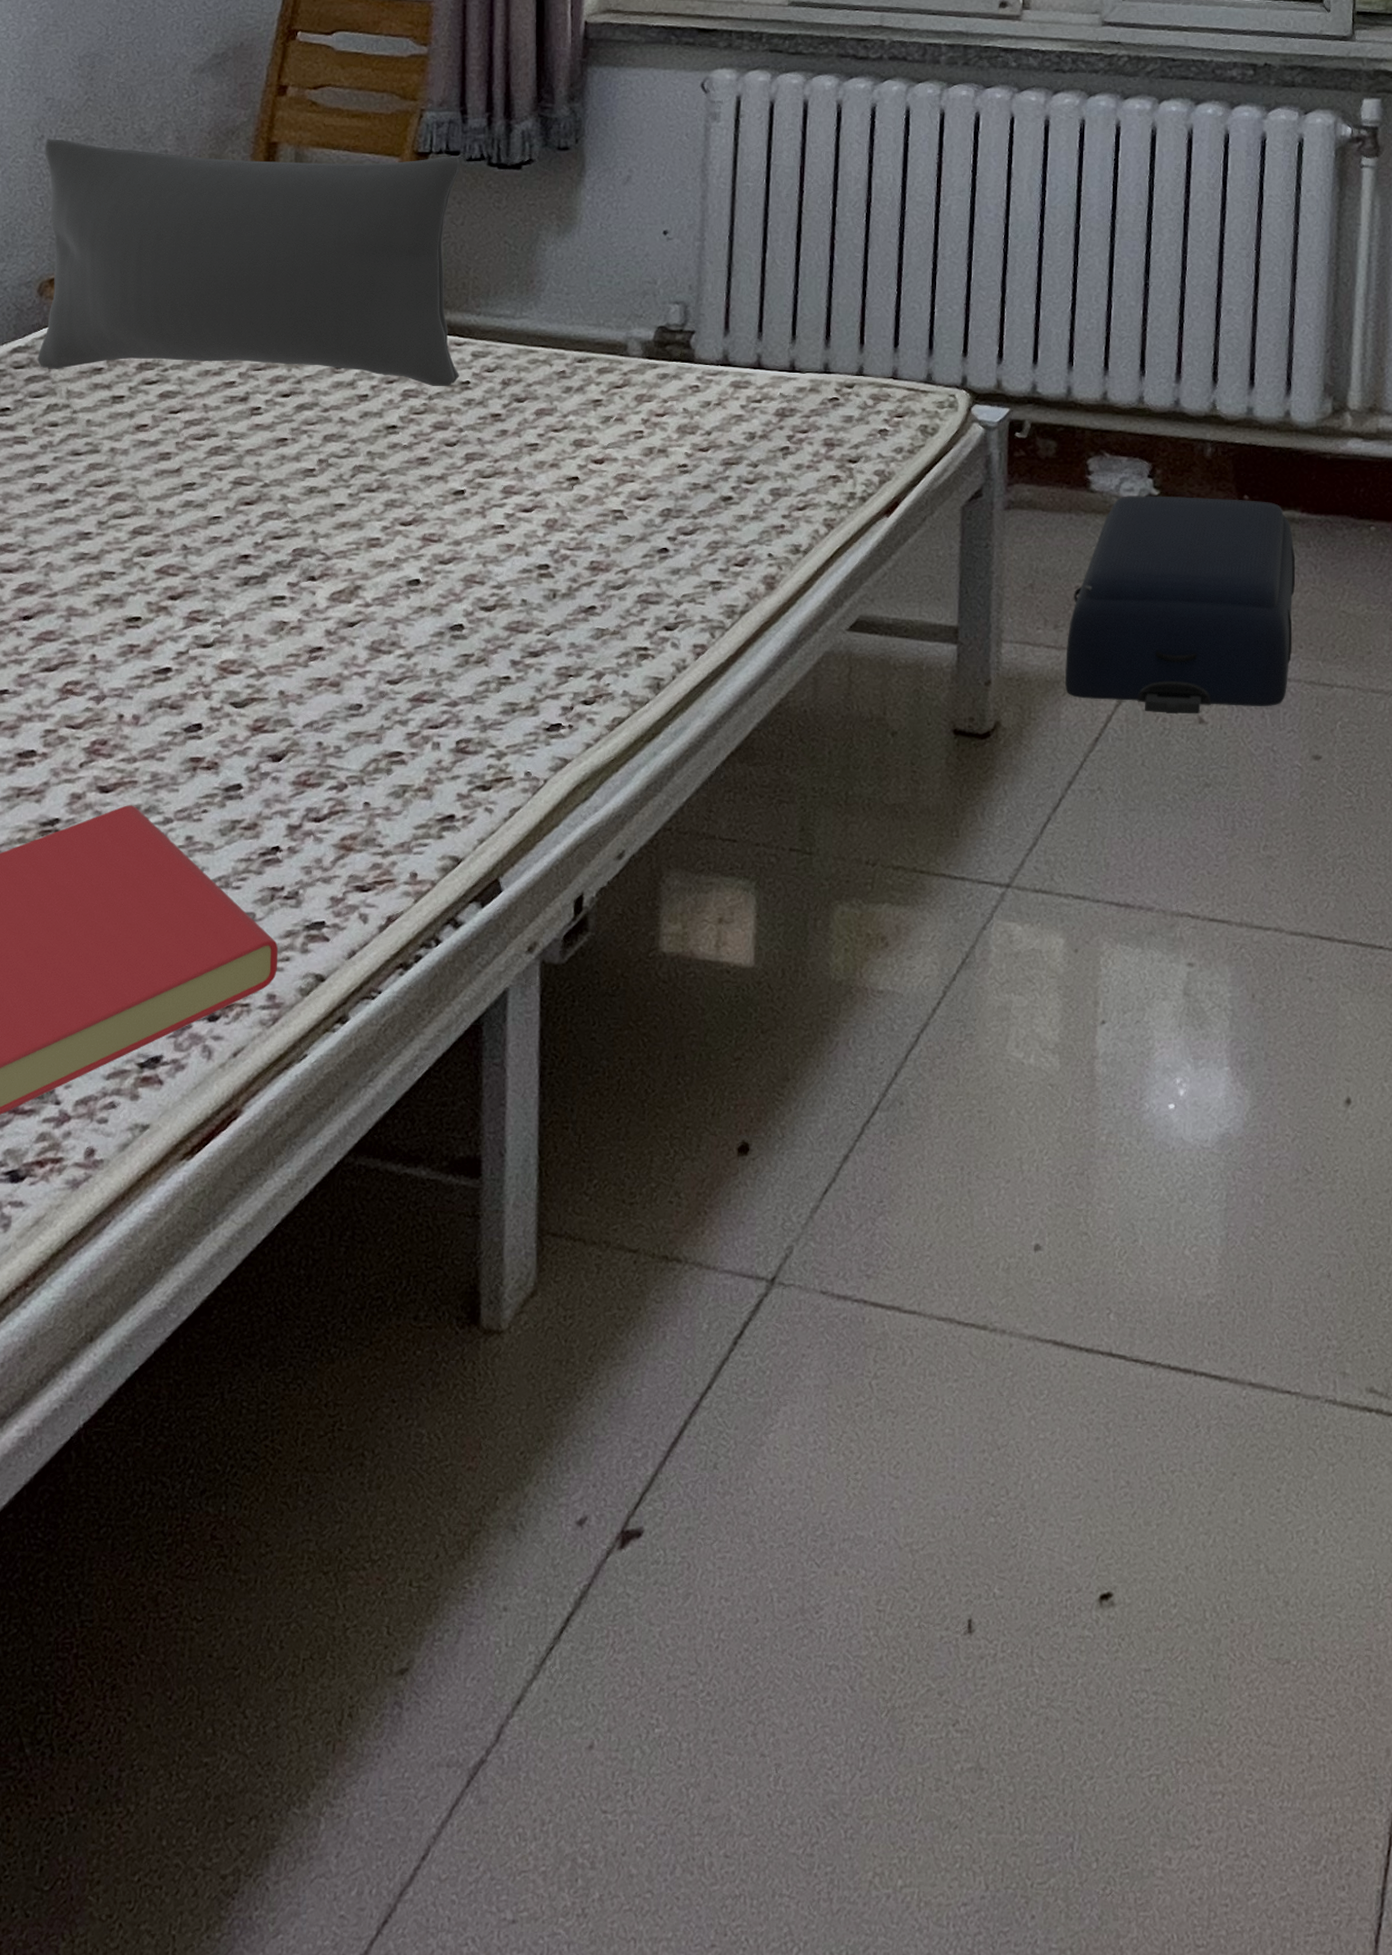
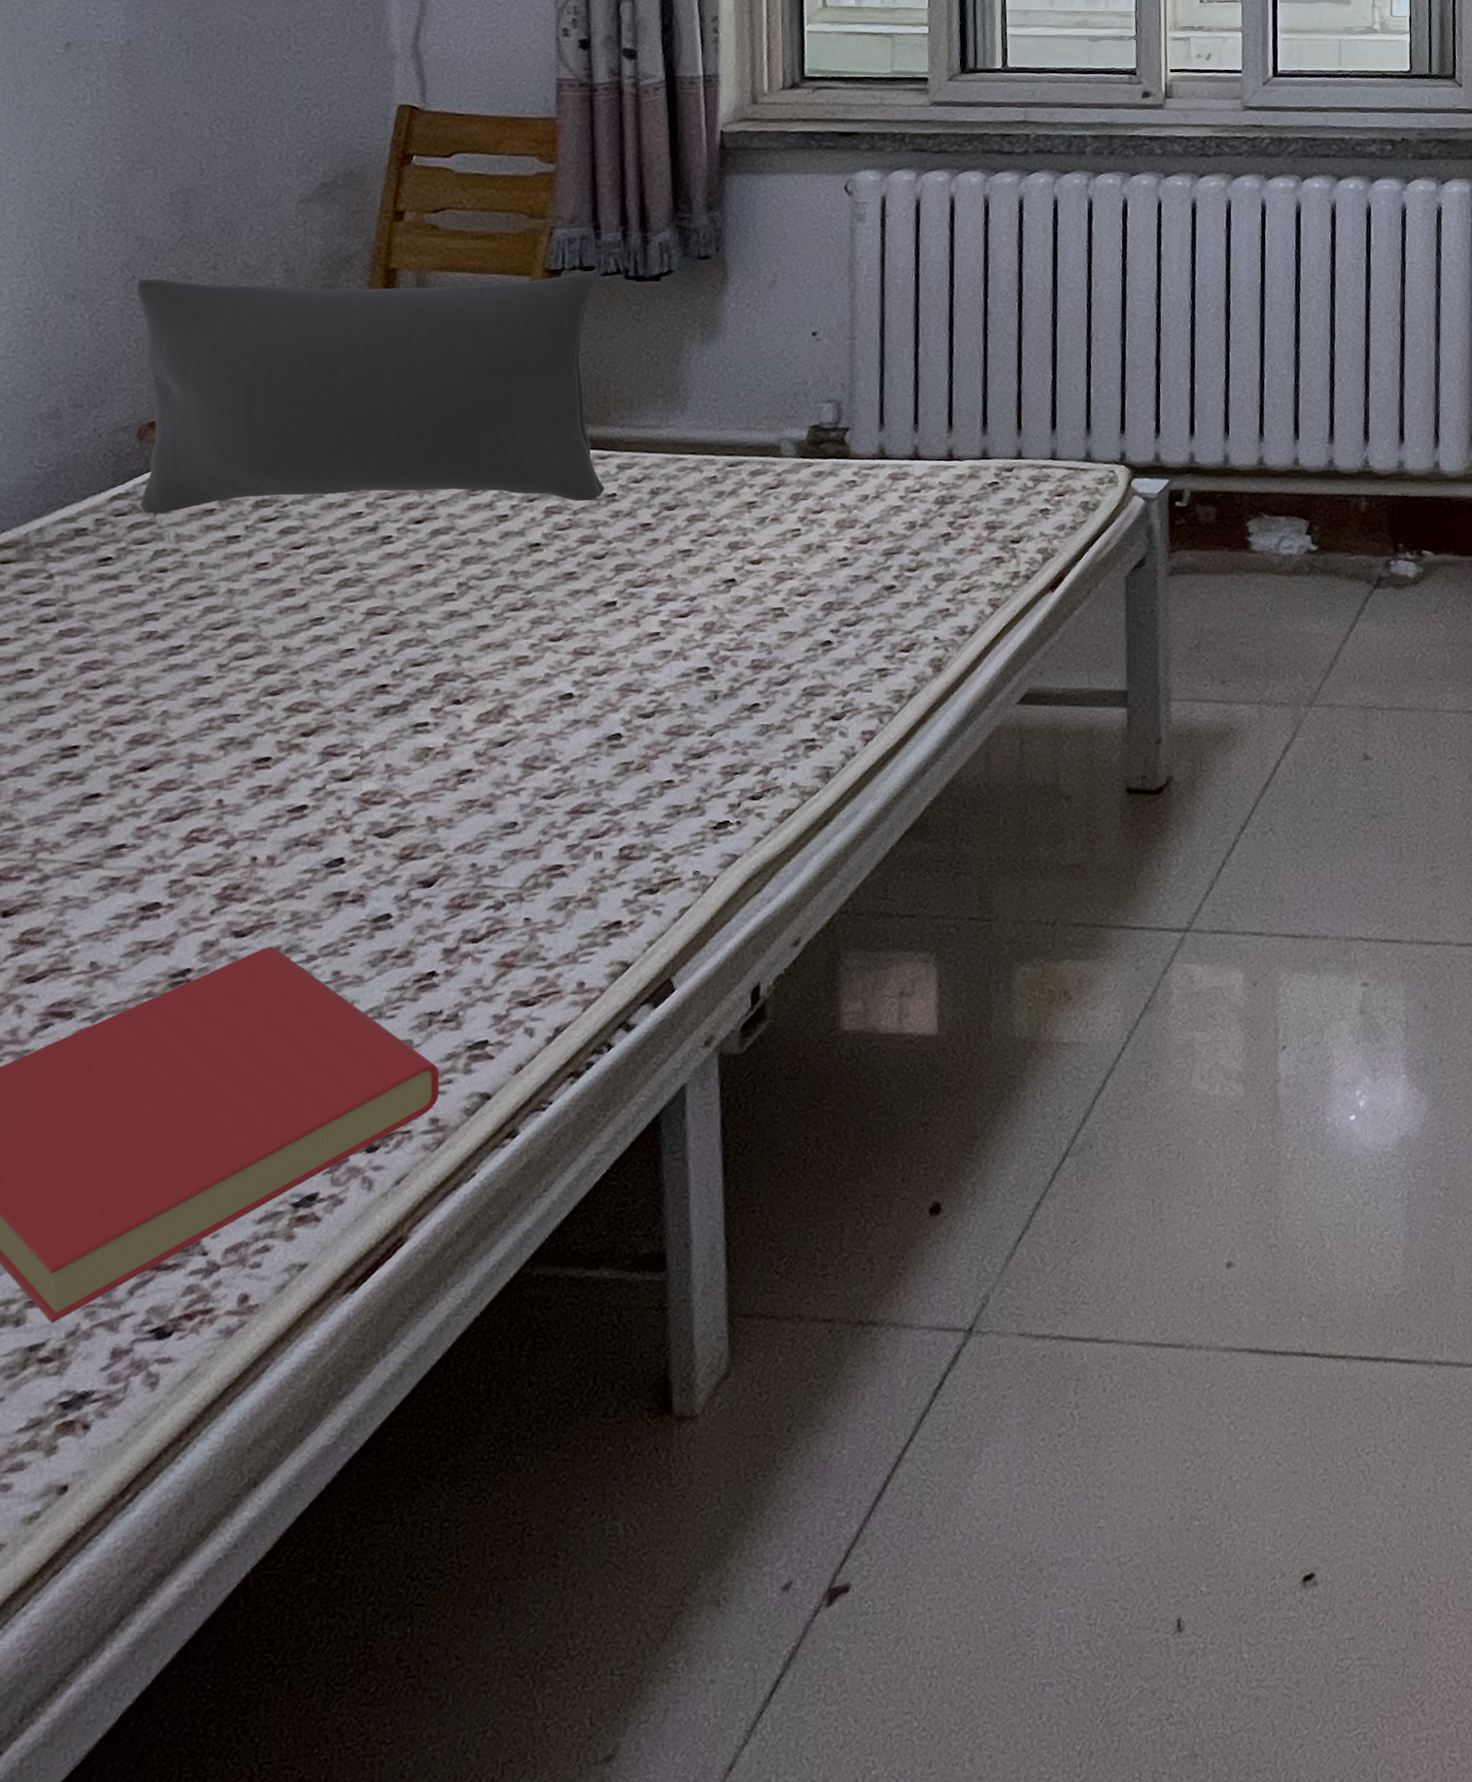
suitcase: present [1065,496,1296,715] -> none [1233,548,1450,754]

